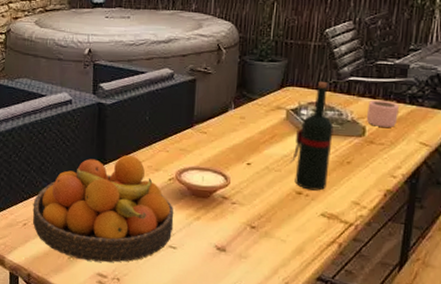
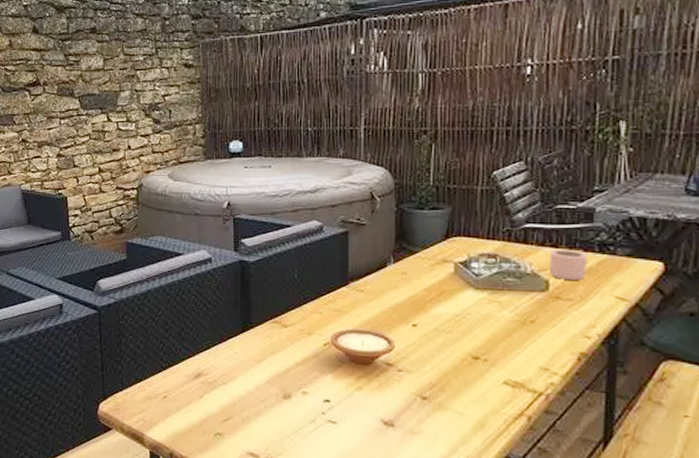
fruit bowl: present [32,155,174,263] -> none [173,318,332,440]
wine bottle: present [289,81,334,191] -> none [461,229,511,355]

